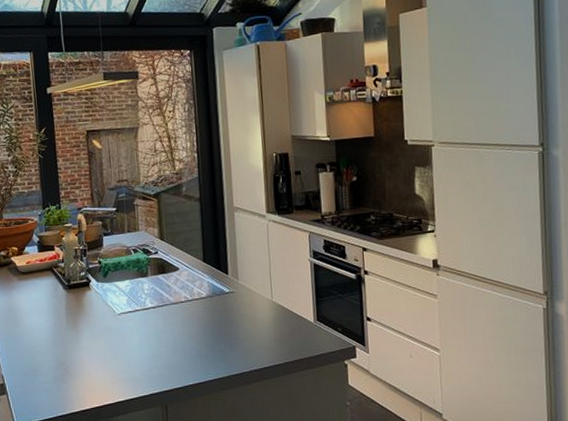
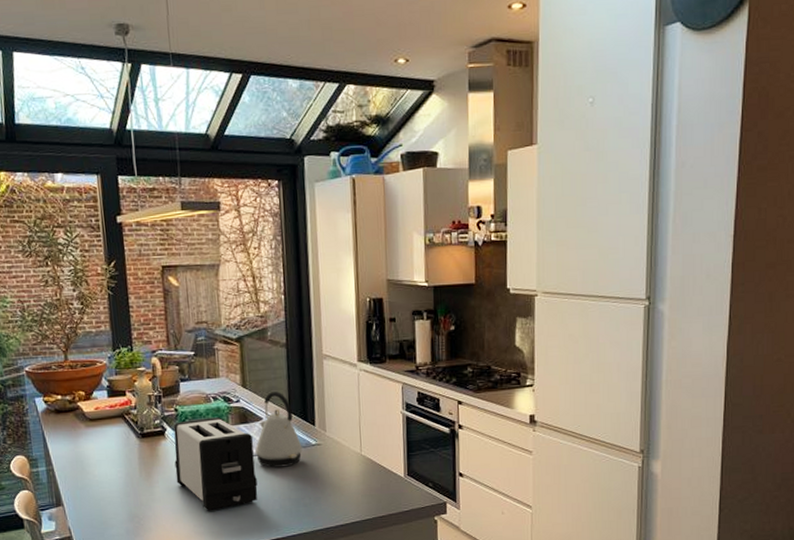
toaster: none [97,268,176,358] -> present [173,417,258,511]
kettle: none [173,243,217,315] -> present [255,391,303,468]

